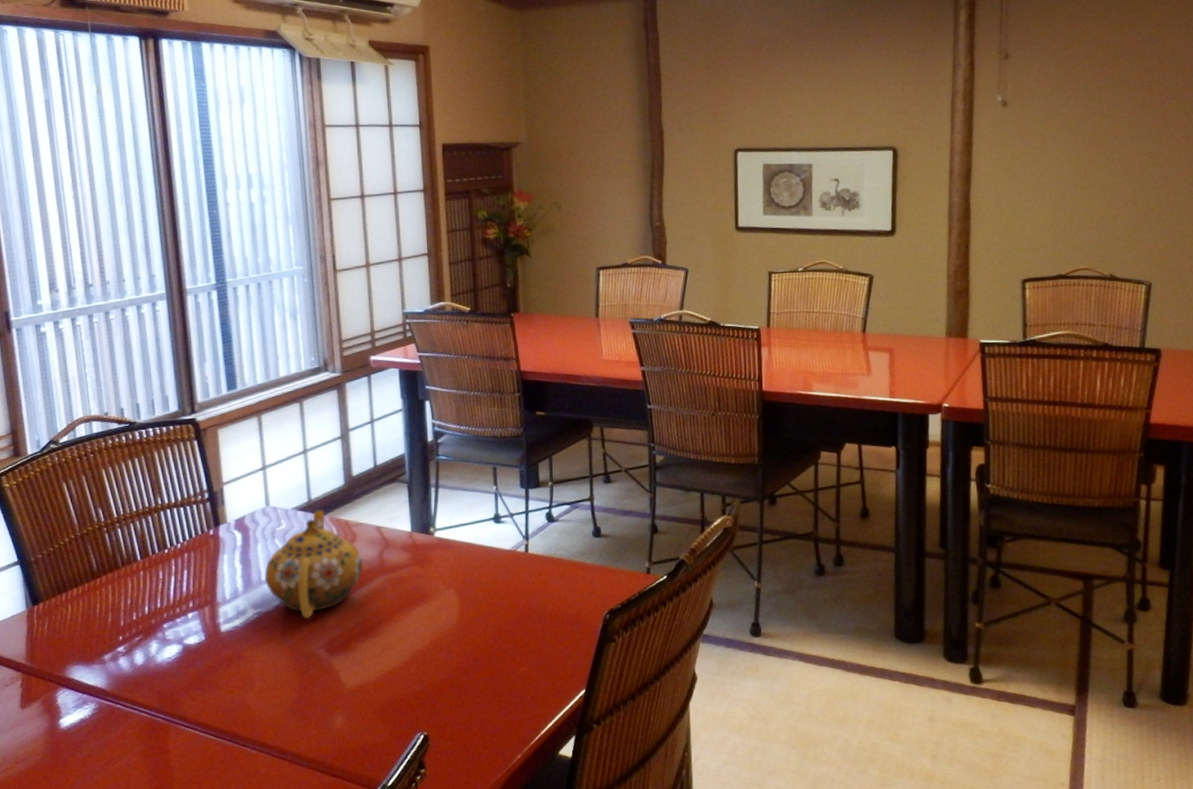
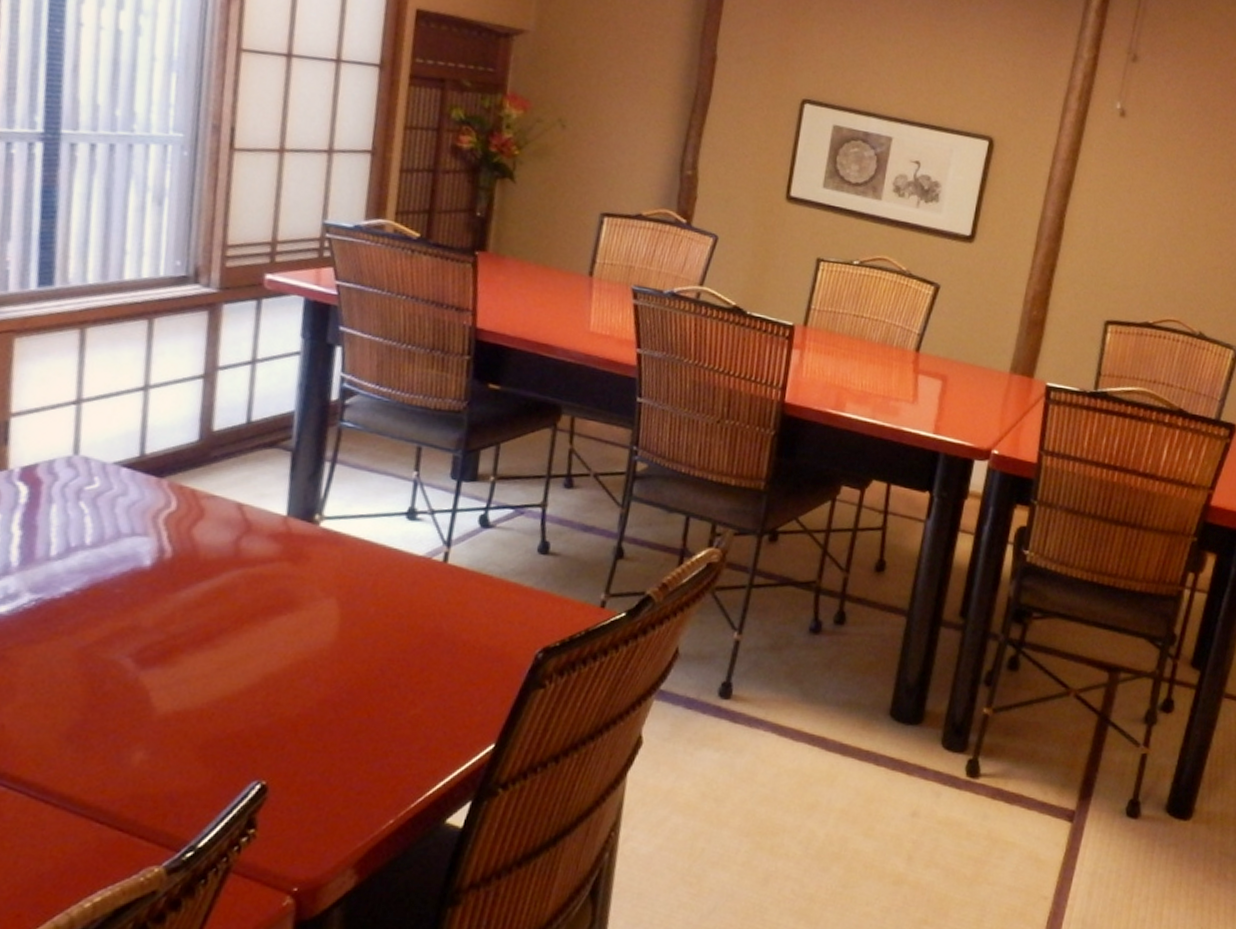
teapot: present [264,508,364,618] -> none [54,467,211,615]

